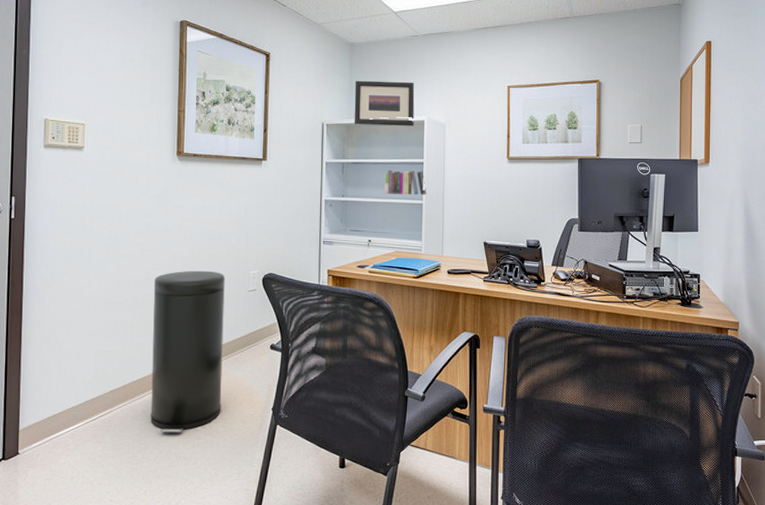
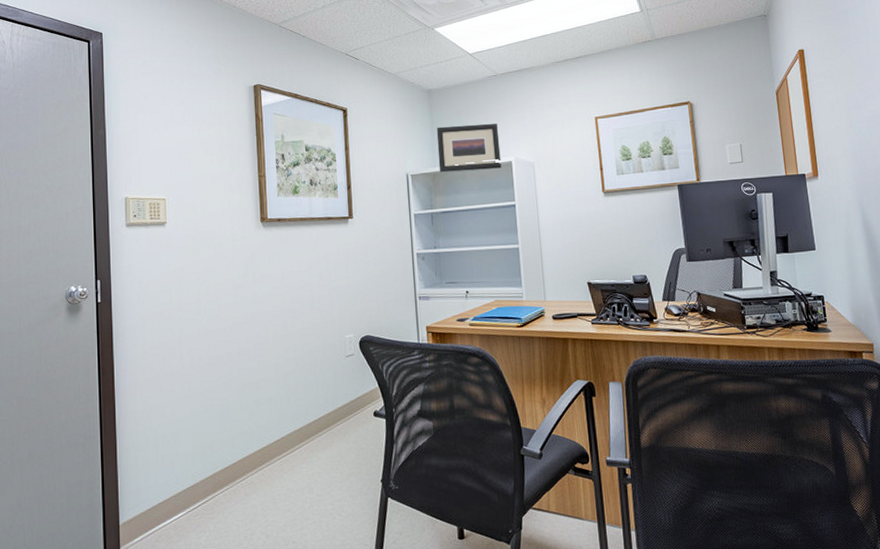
pedal bin: present [150,270,225,433] -> none [247,338,328,516]
books: present [383,170,427,195] -> none [475,214,523,241]

